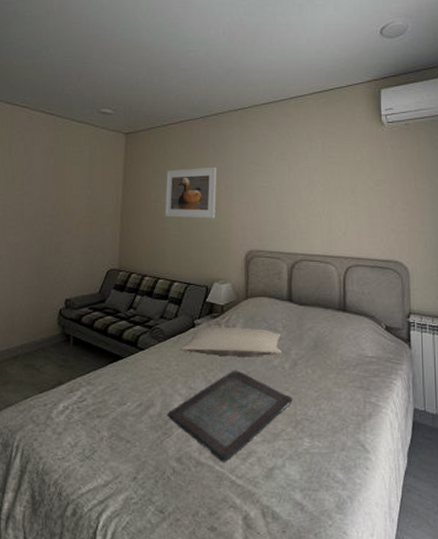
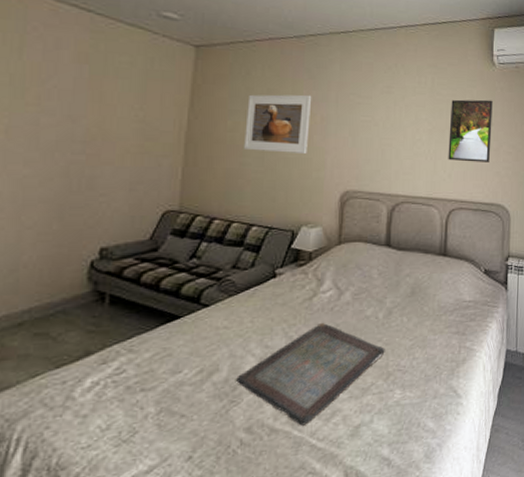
pillow: present [180,328,282,357] -> none [256,276,377,309]
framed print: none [341,159,385,220] -> present [448,99,493,162]

